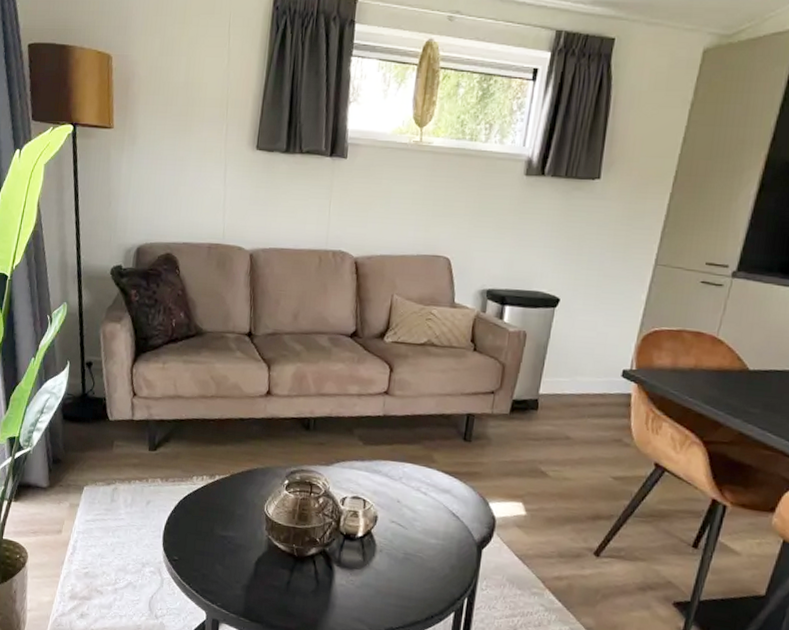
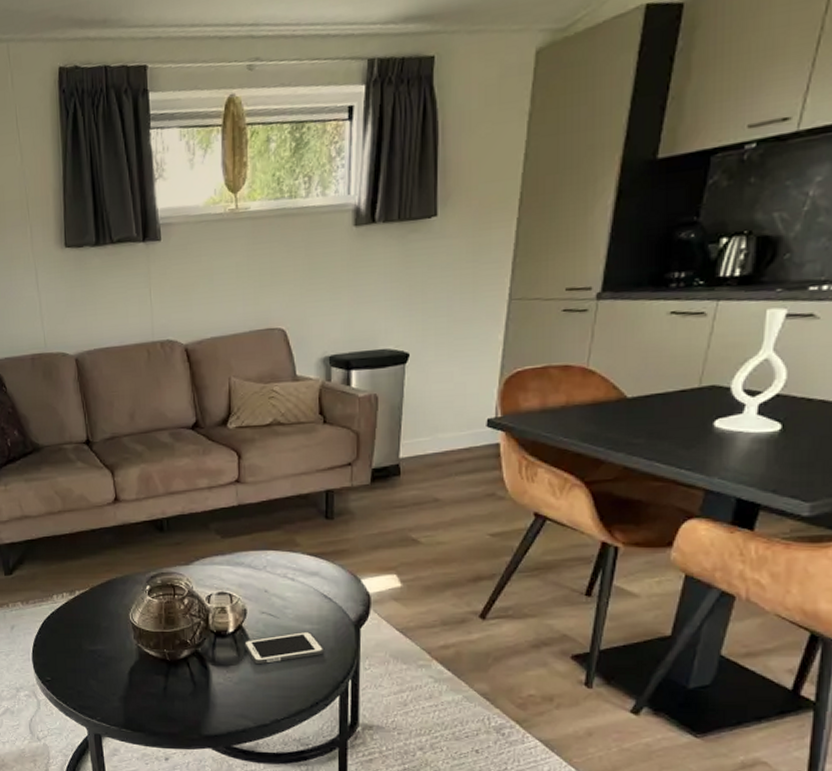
cell phone: none [370,545,446,572] -> present [244,631,325,665]

